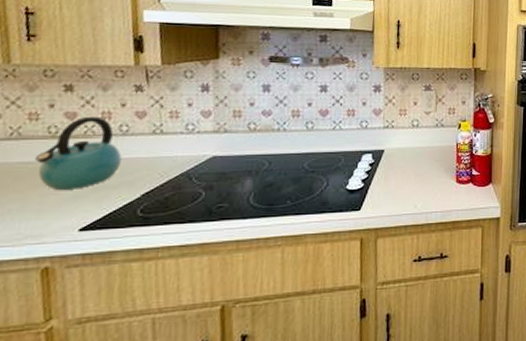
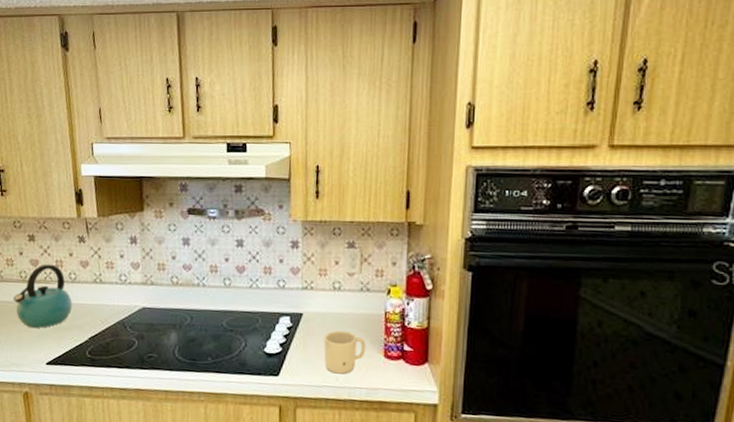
mug: none [403,162,441,202] -> present [323,330,366,374]

